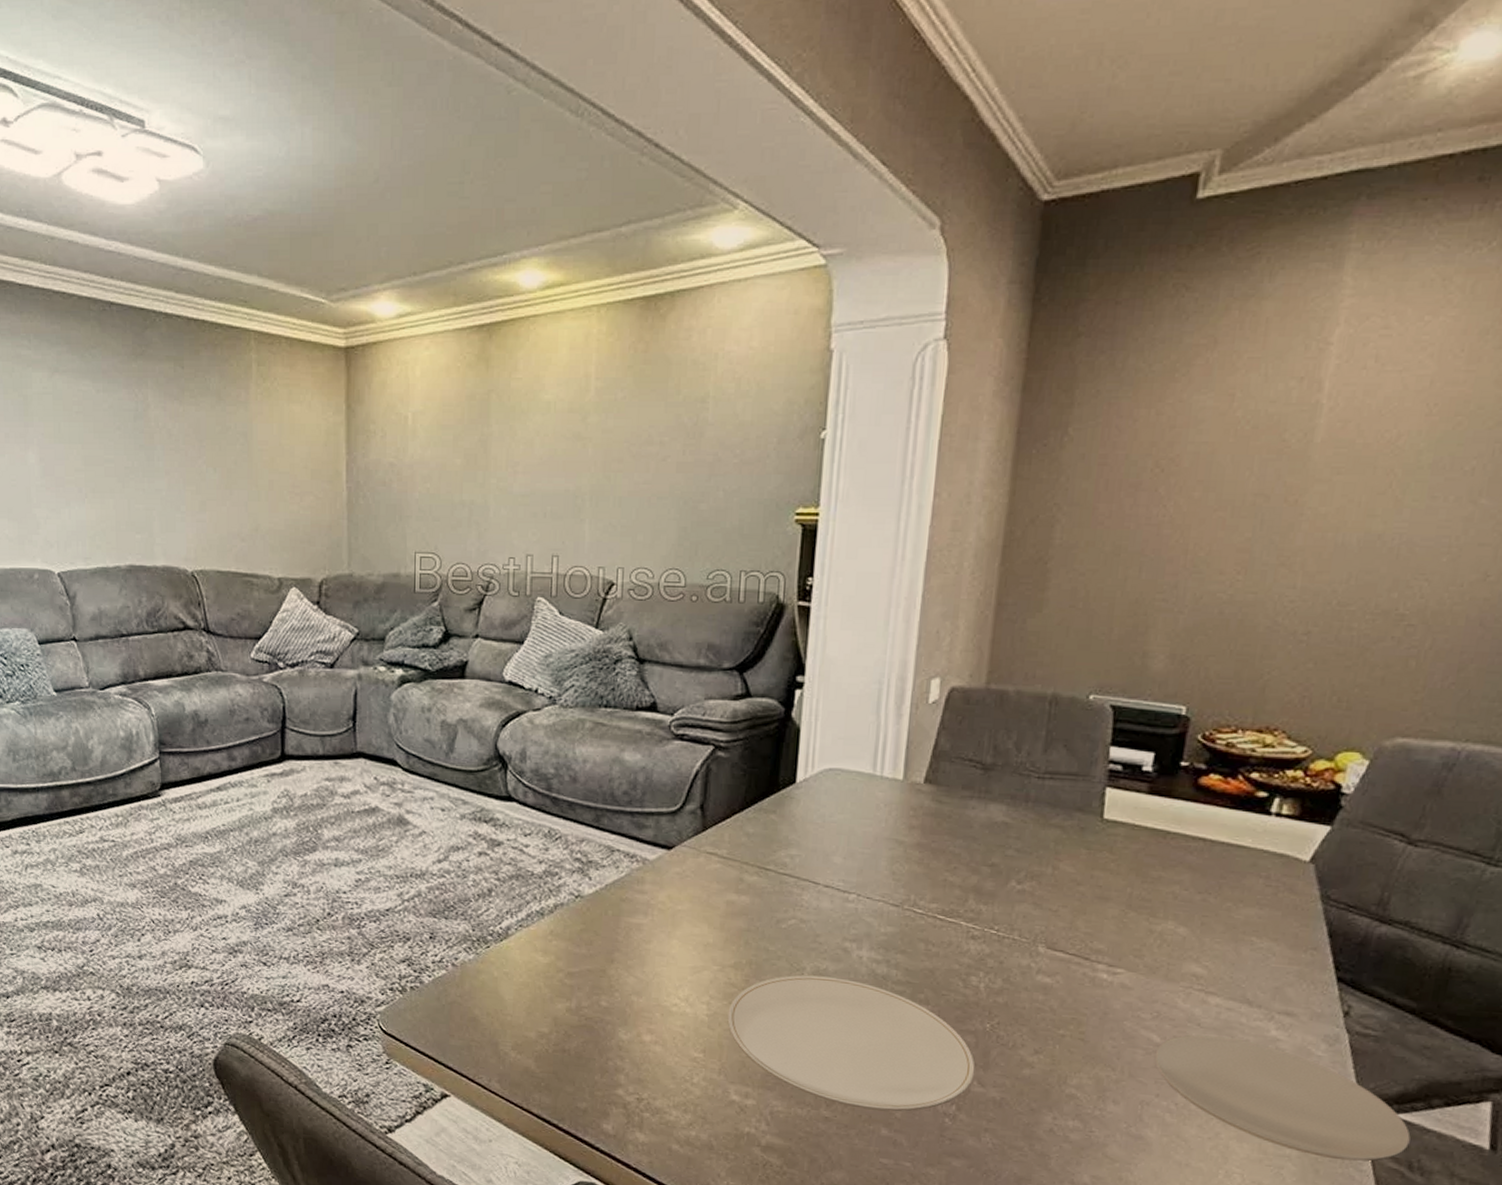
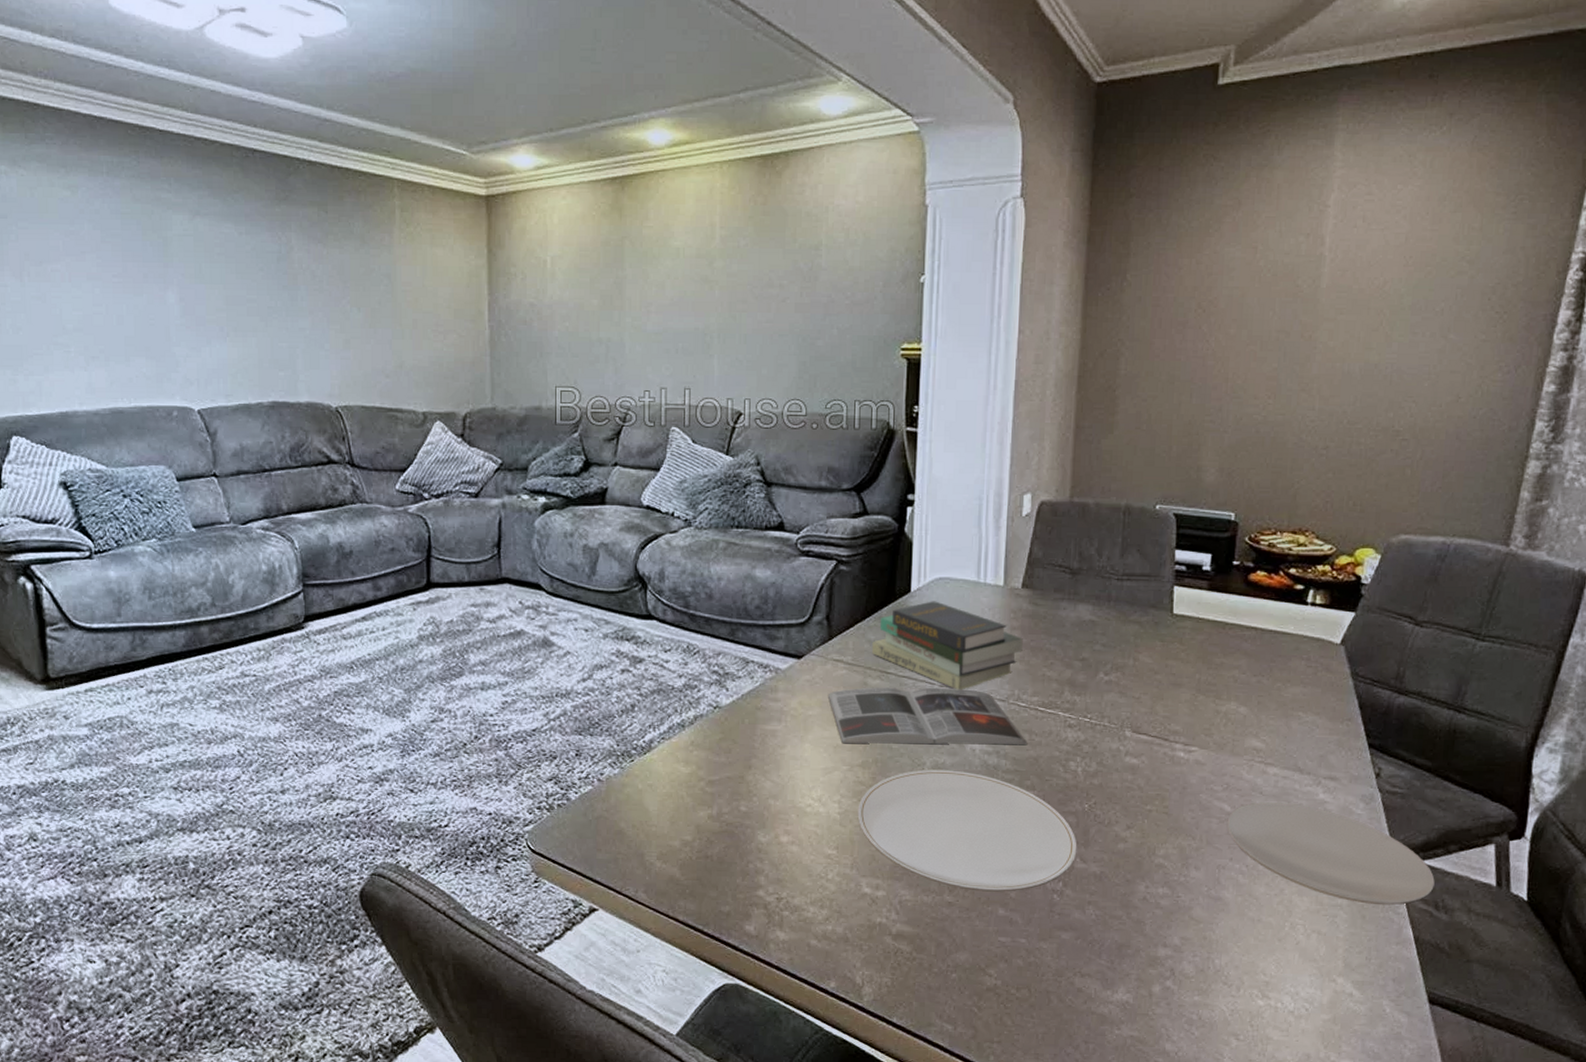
magazine: none [700,883,923,955] -> present [828,687,1028,745]
books: none [750,793,923,892] -> present [872,601,1023,690]

